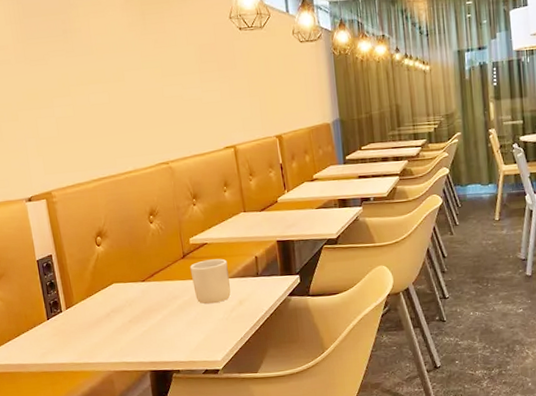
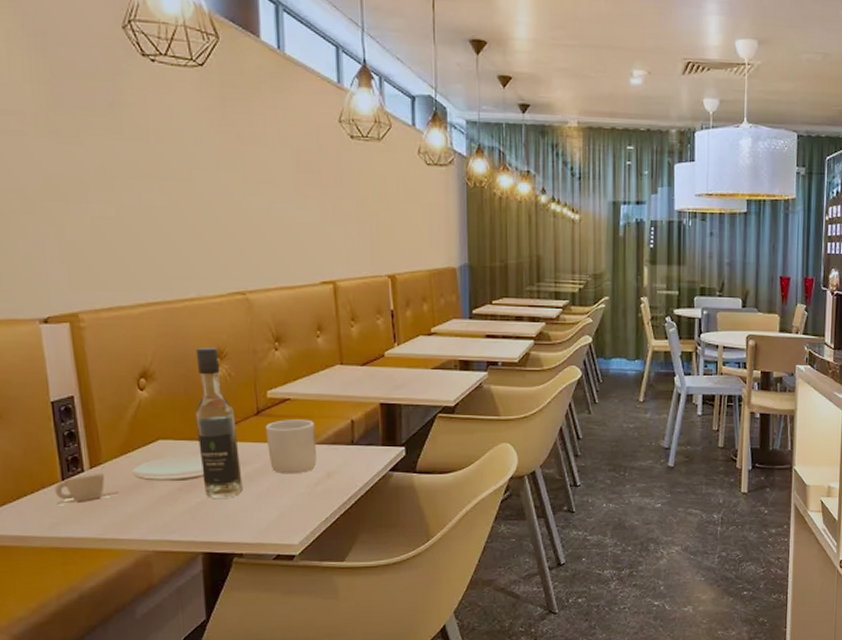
cup: none [43,312,88,339] -> present [55,473,119,504]
plate: none [95,292,147,316] -> present [132,453,204,482]
bottle: none [135,207,177,327] -> present [195,347,243,498]

